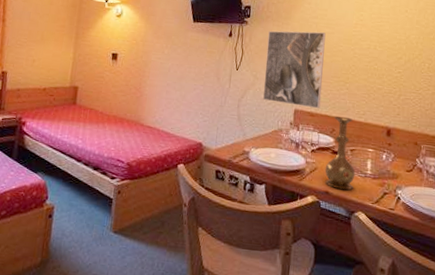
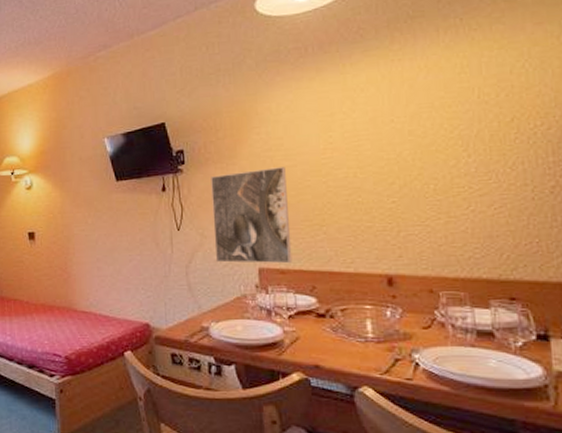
vase: present [325,116,356,191] -> none [309,269,352,361]

